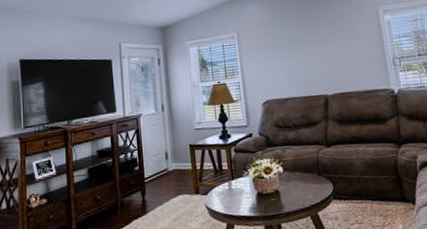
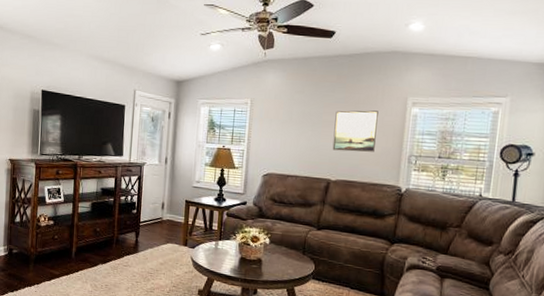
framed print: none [318,23,362,67] -> present [332,110,379,152]

